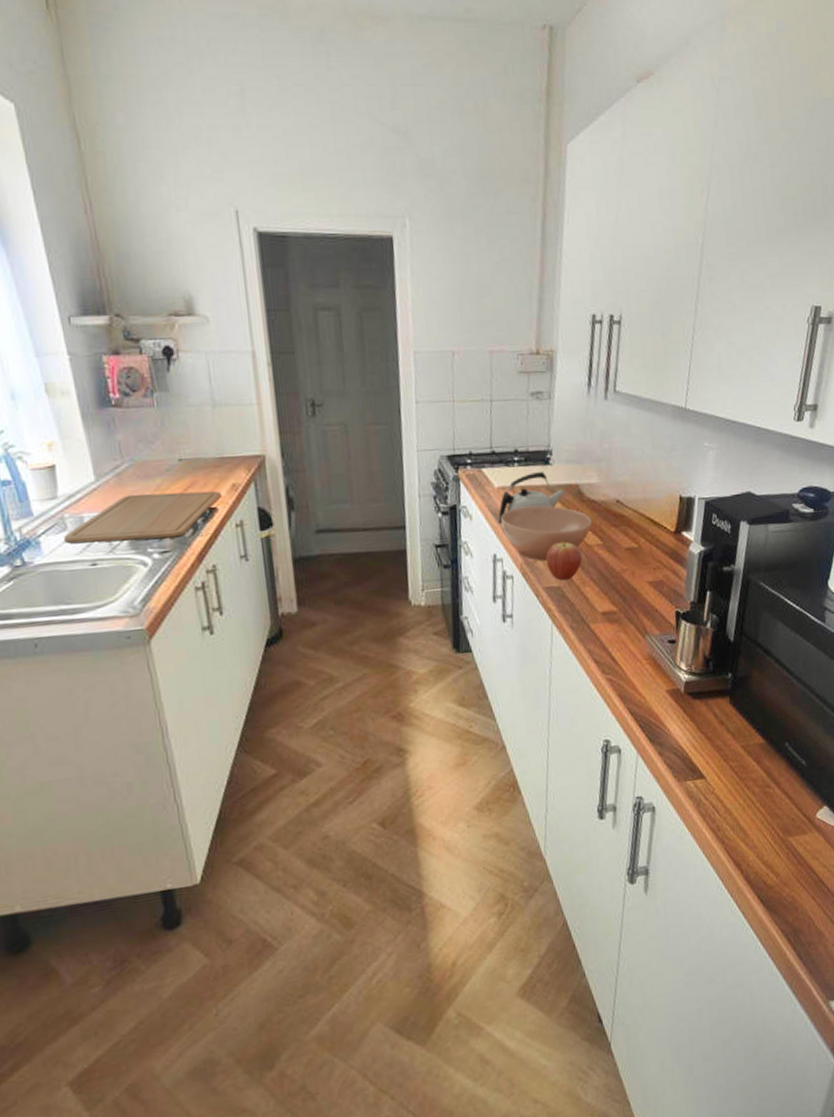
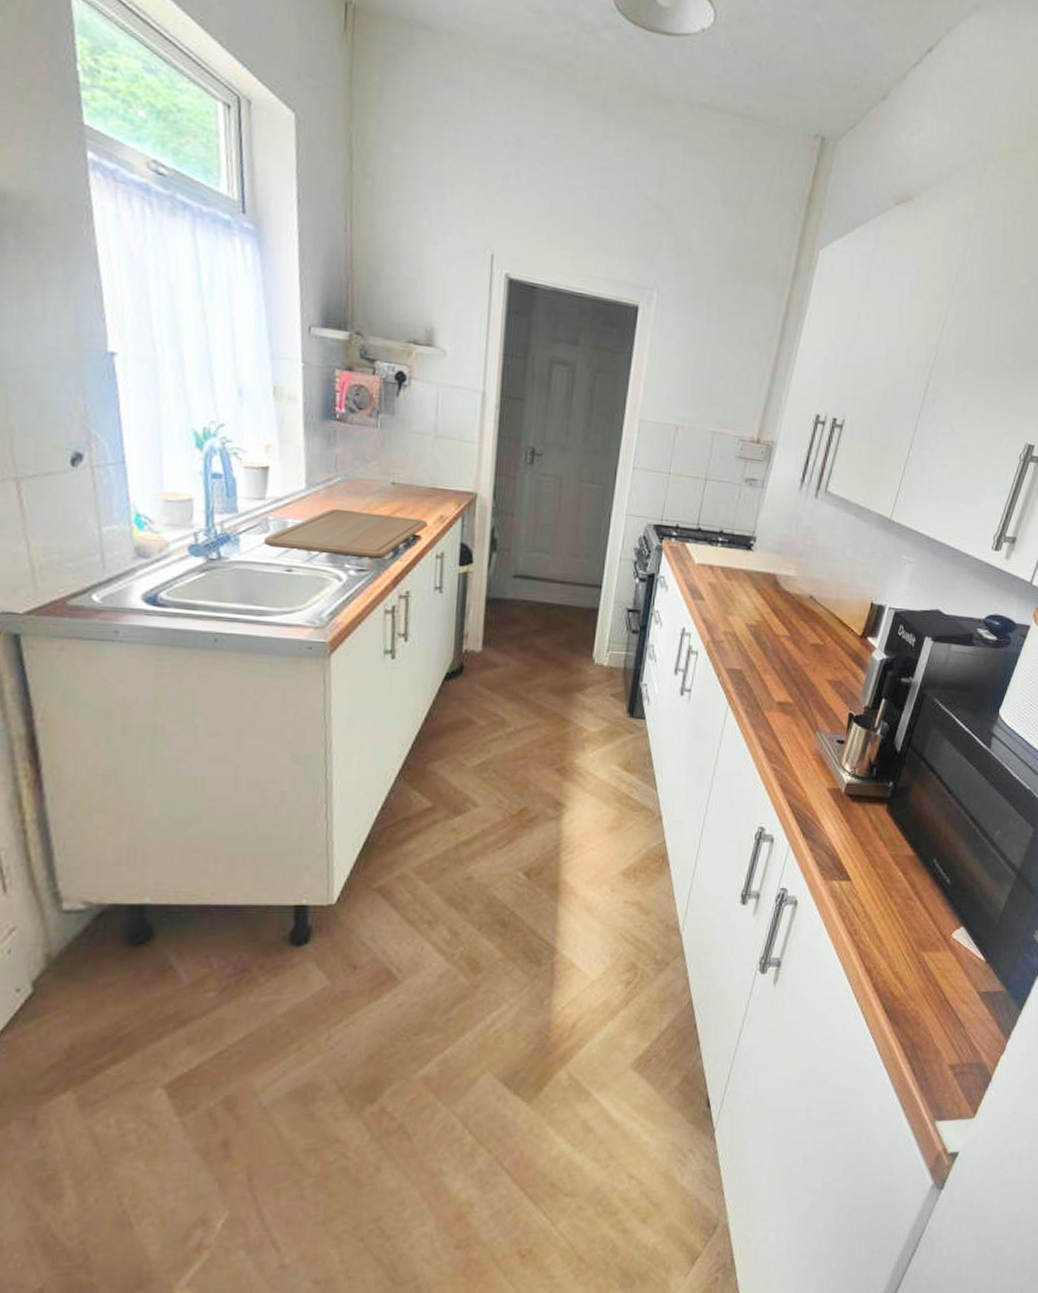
kettle: present [498,472,565,524] -> none [693,555,762,599]
bowl: present [501,505,592,561] -> none [695,586,783,643]
fruit: present [546,541,582,581] -> none [733,627,768,665]

